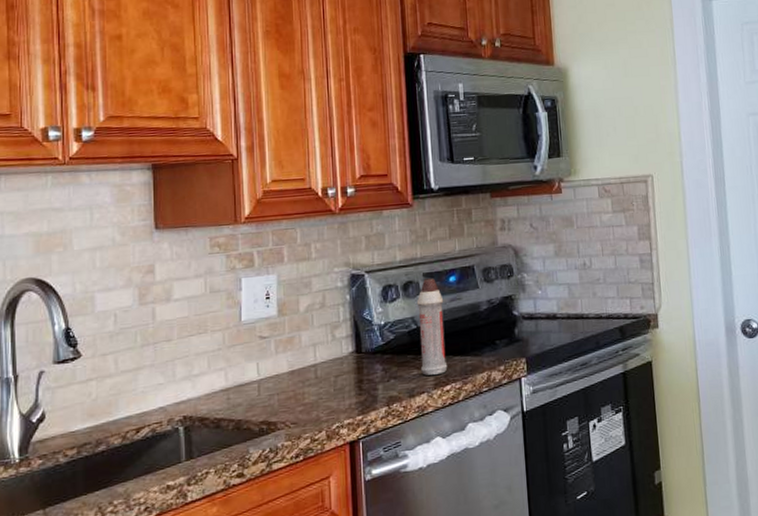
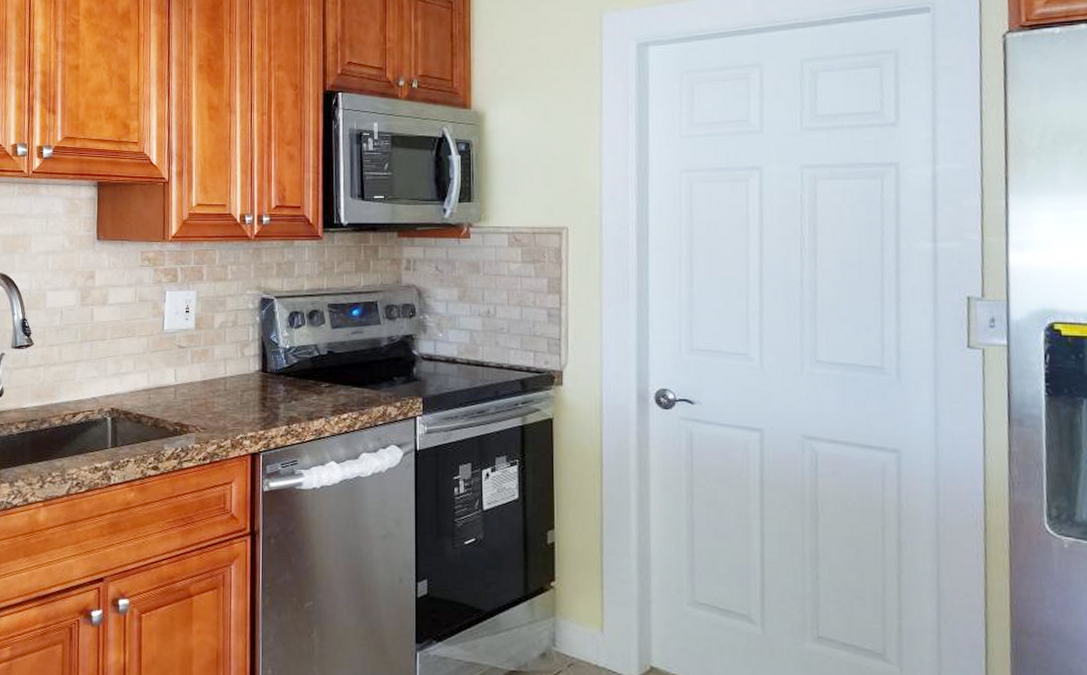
spray bottle: present [416,277,448,376] -> none [320,308,346,402]

